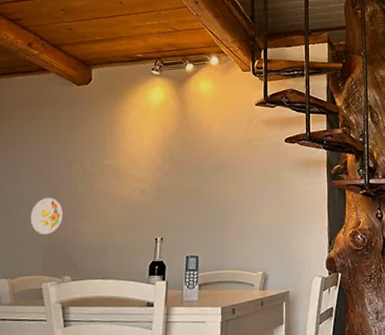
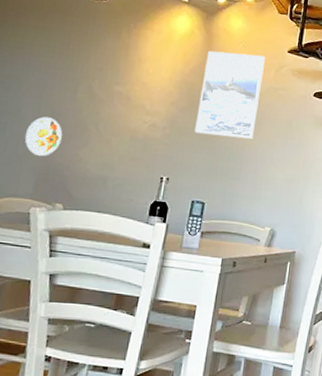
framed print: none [180,112,236,193] -> present [194,50,265,139]

